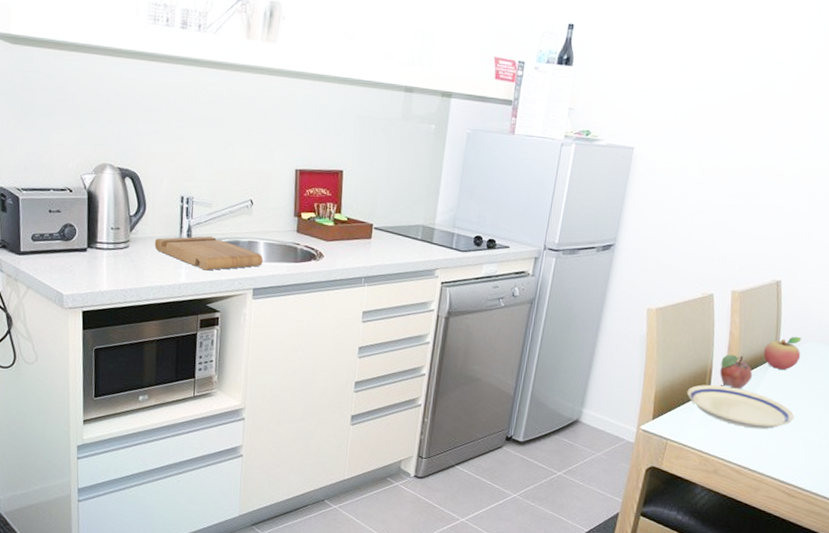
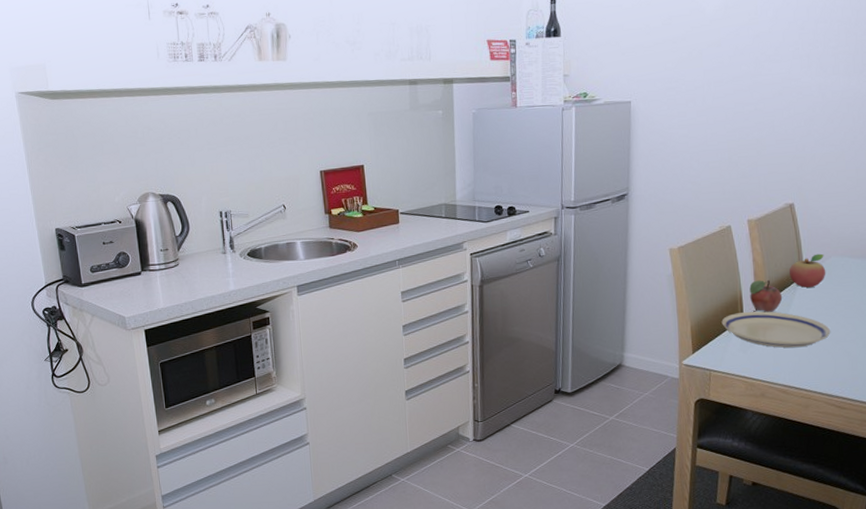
cutting board: present [154,236,263,271] -> none [201,244,302,276]

